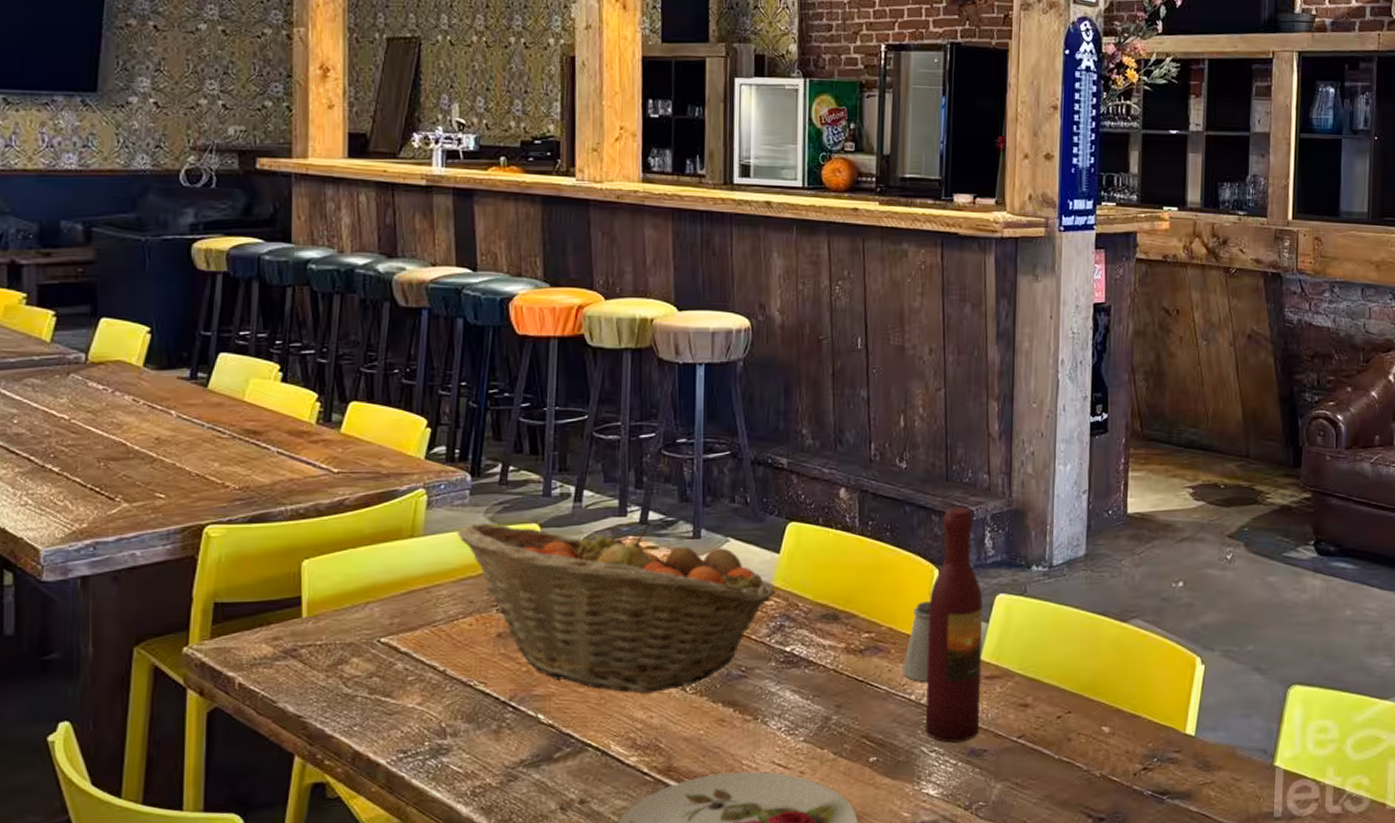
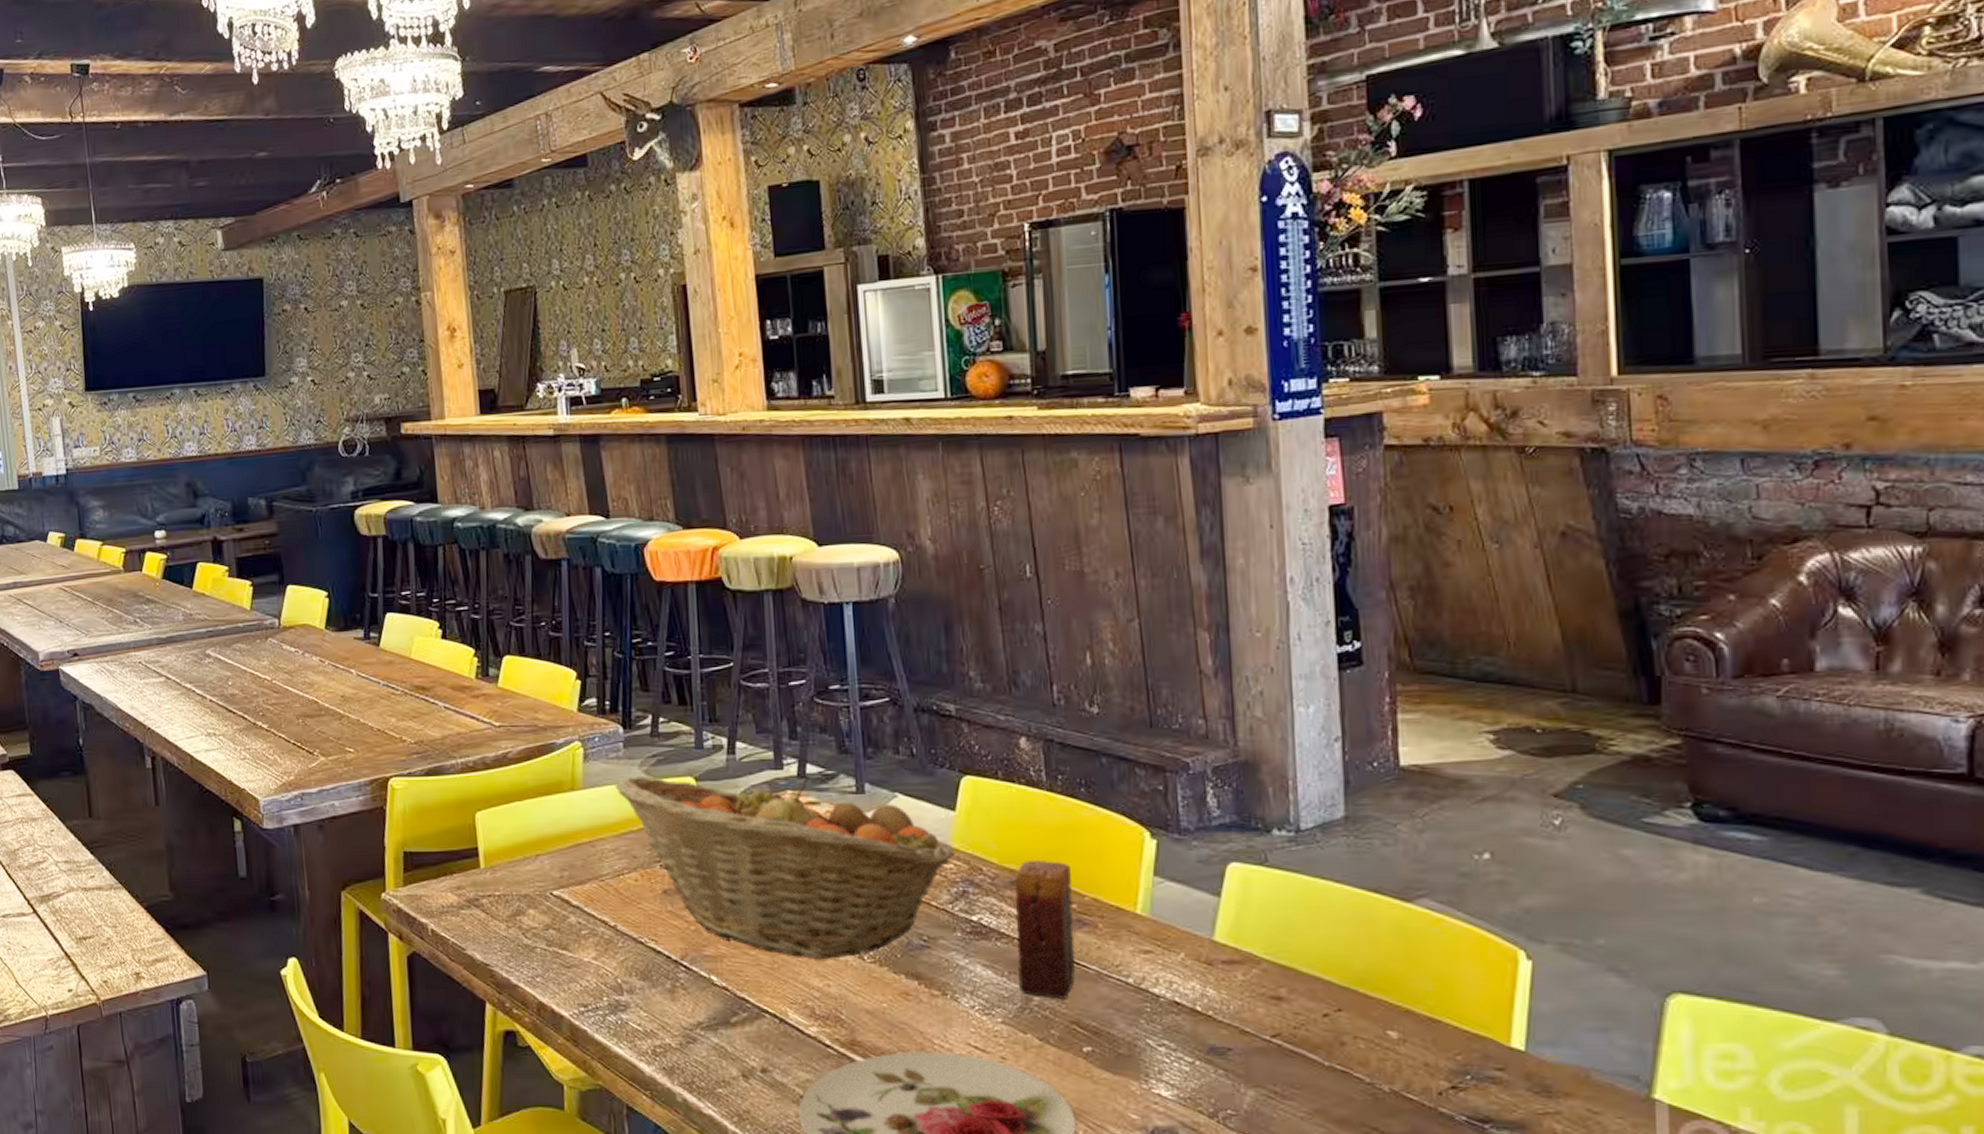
candle: none [820,595,872,717] -> present [1014,859,1076,999]
saltshaker: present [903,600,930,682] -> none [1115,868,1149,963]
wine bottle: present [926,506,983,743] -> none [1140,757,1220,1037]

